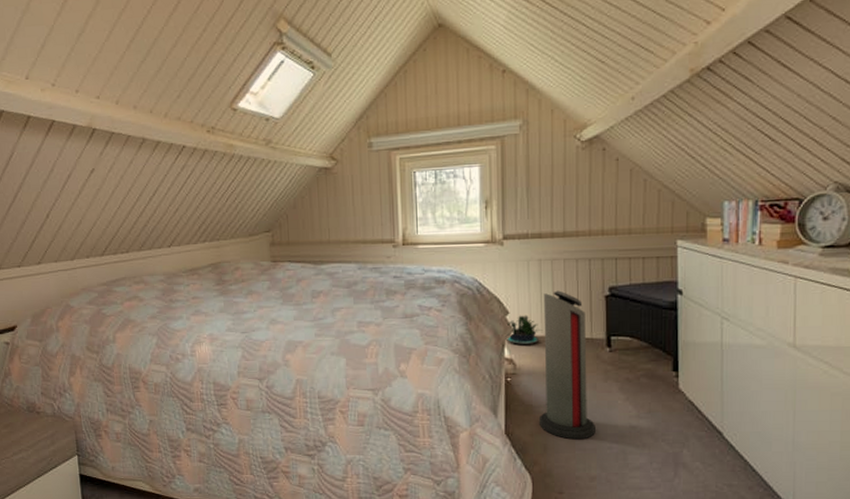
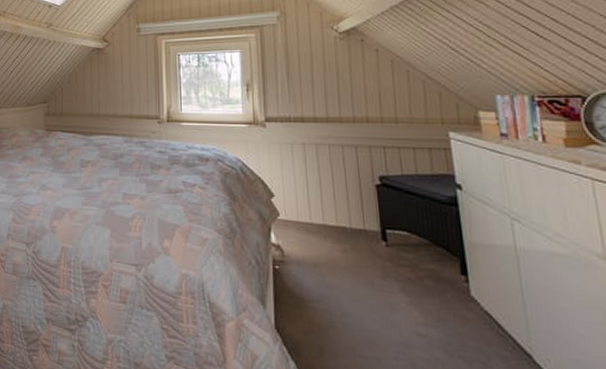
potted plant: present [505,315,542,344] -> none [271,199,310,231]
air purifier: present [538,290,595,440] -> none [309,176,378,345]

